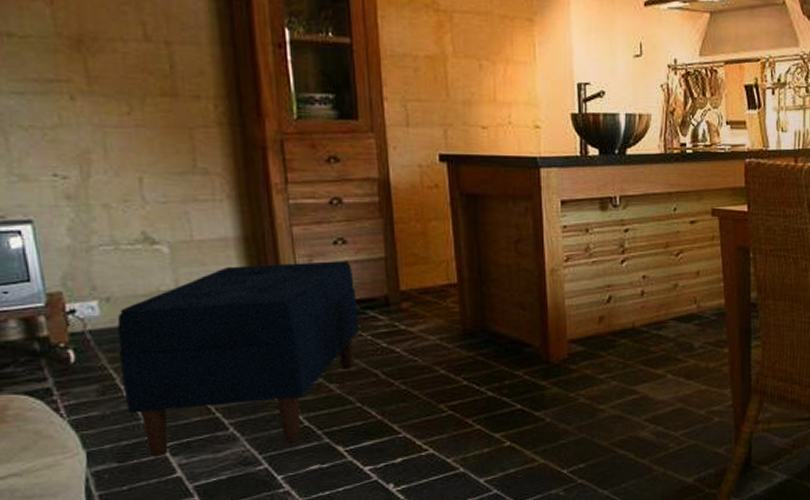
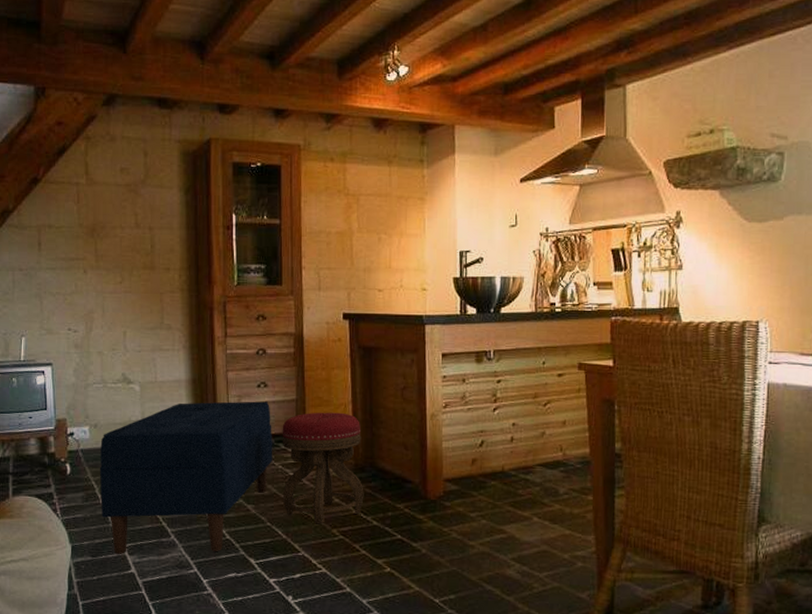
stool: none [369,271,476,400] -> present [282,412,364,524]

